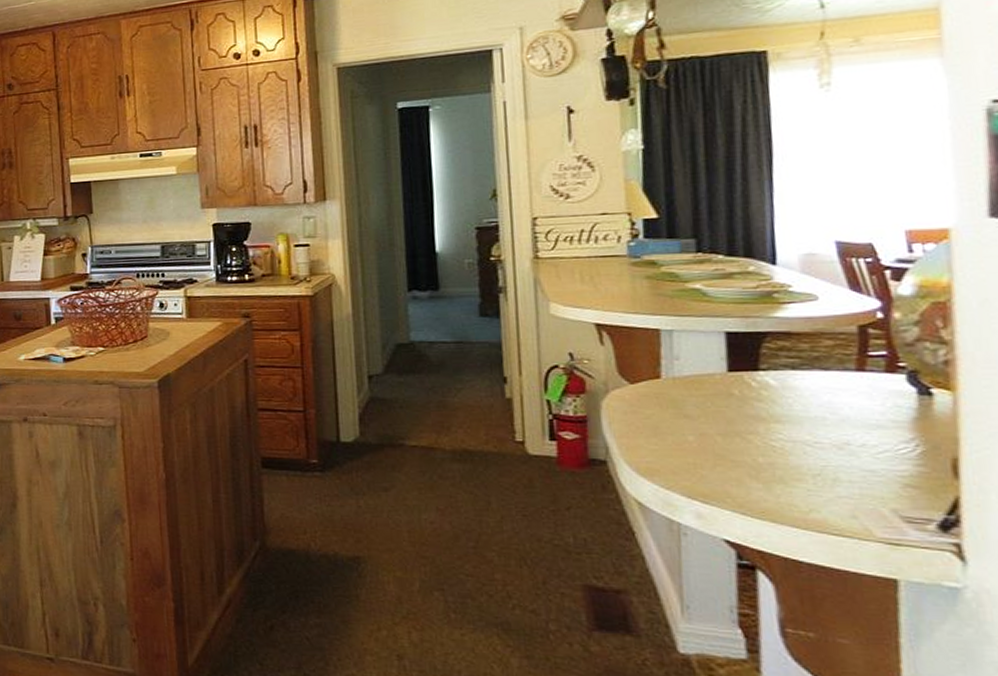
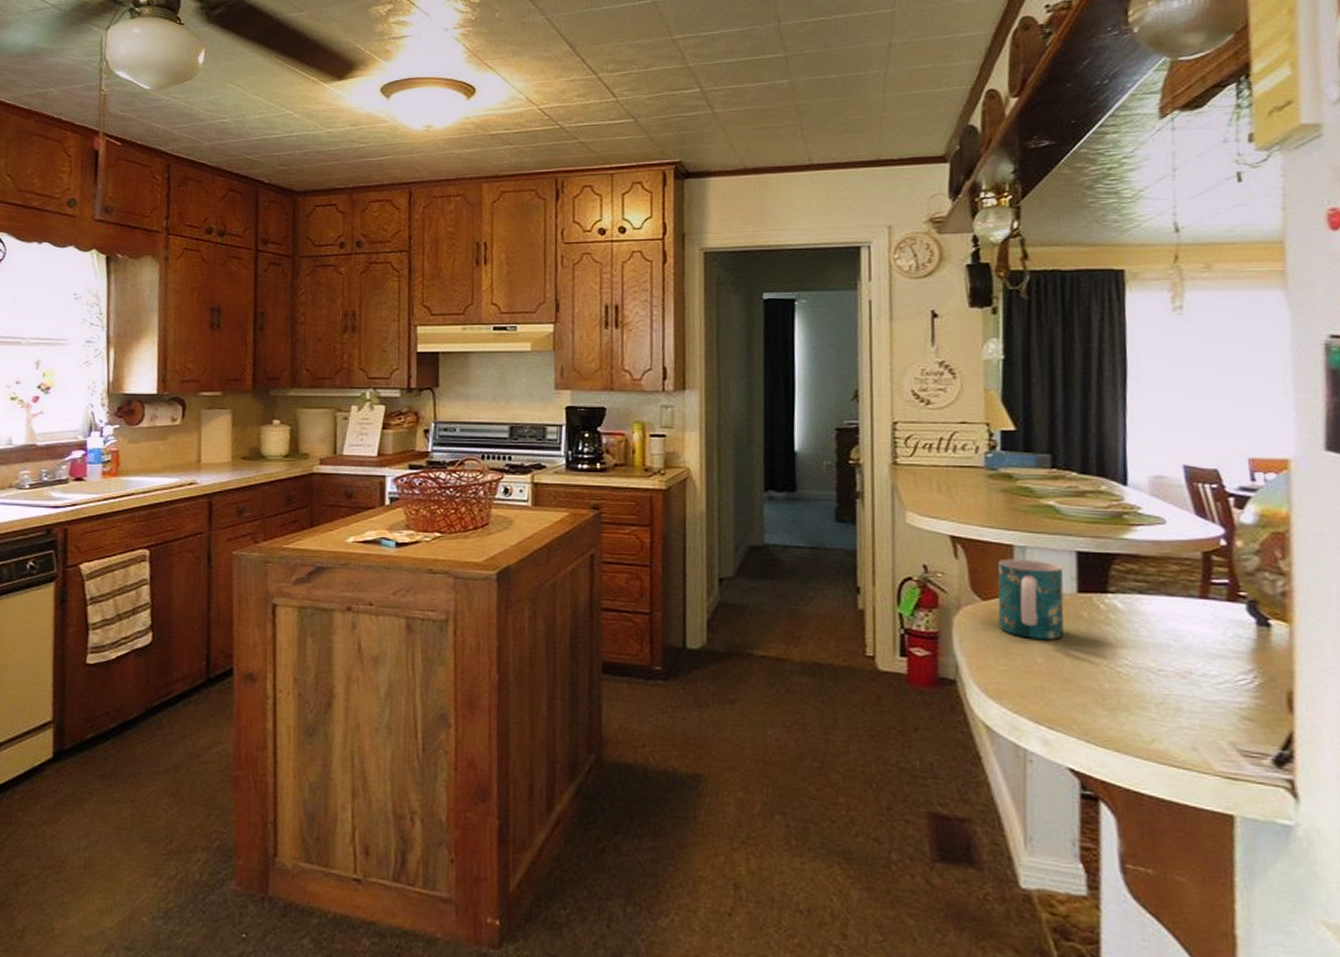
mug: none [644,342,715,418] -> present [997,558,1064,639]

